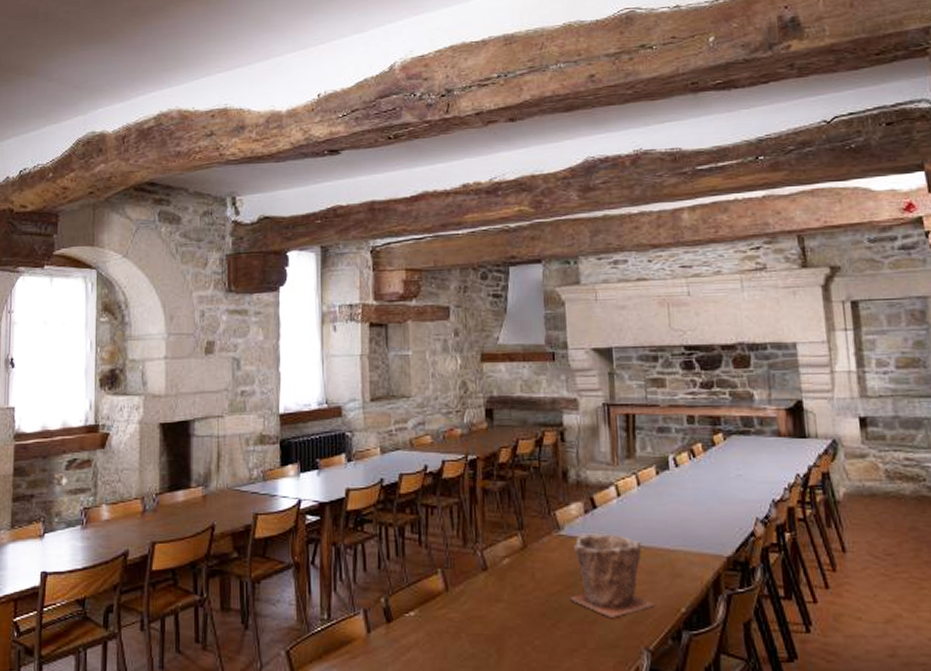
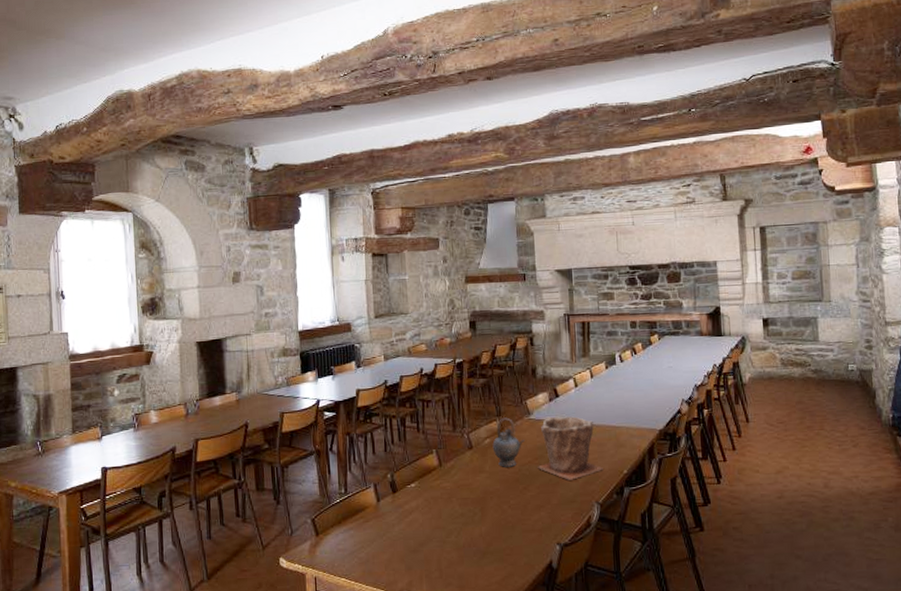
teapot: none [512,532,553,596] -> present [492,417,524,467]

